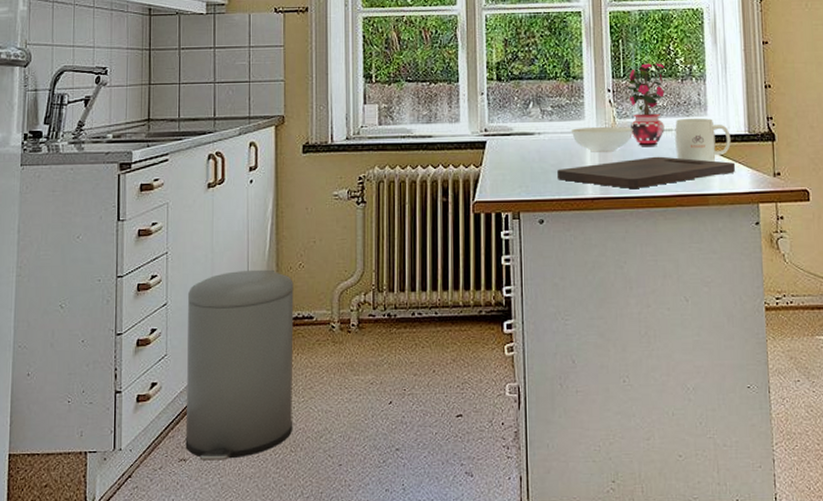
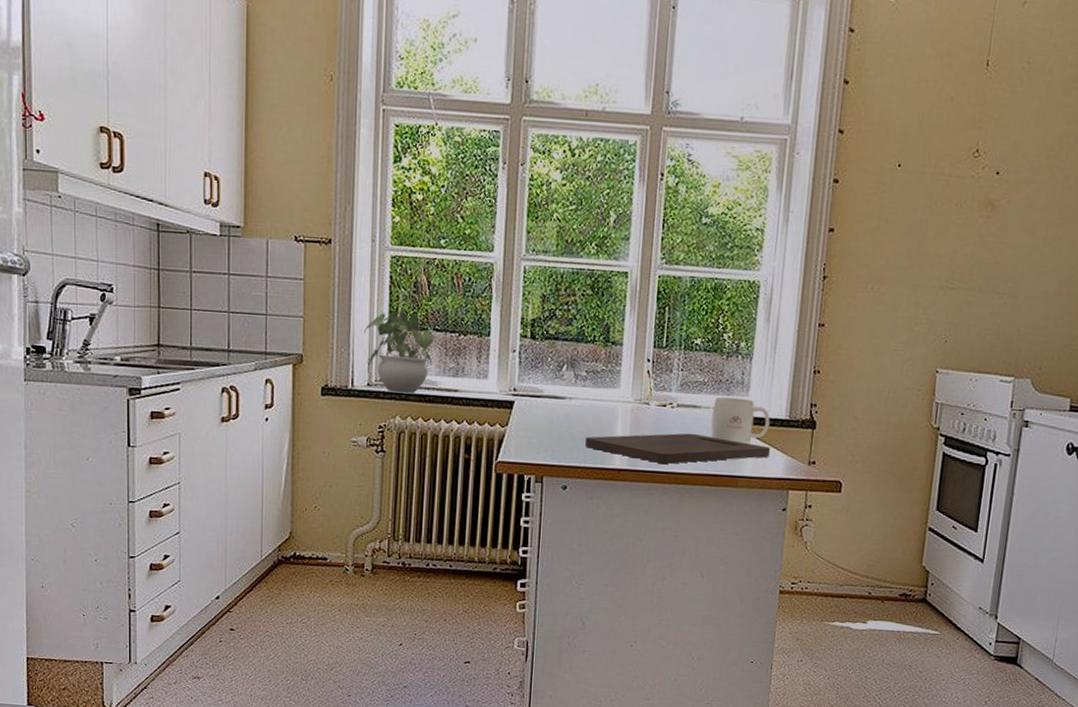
pedal bin: present [185,269,294,461] -> none [199,507,309,682]
potted plant: none [341,62,407,144] -> present [364,306,434,394]
bowl: present [571,127,634,152] -> none [604,396,670,425]
potted flower: present [621,61,666,147] -> none [661,332,711,423]

